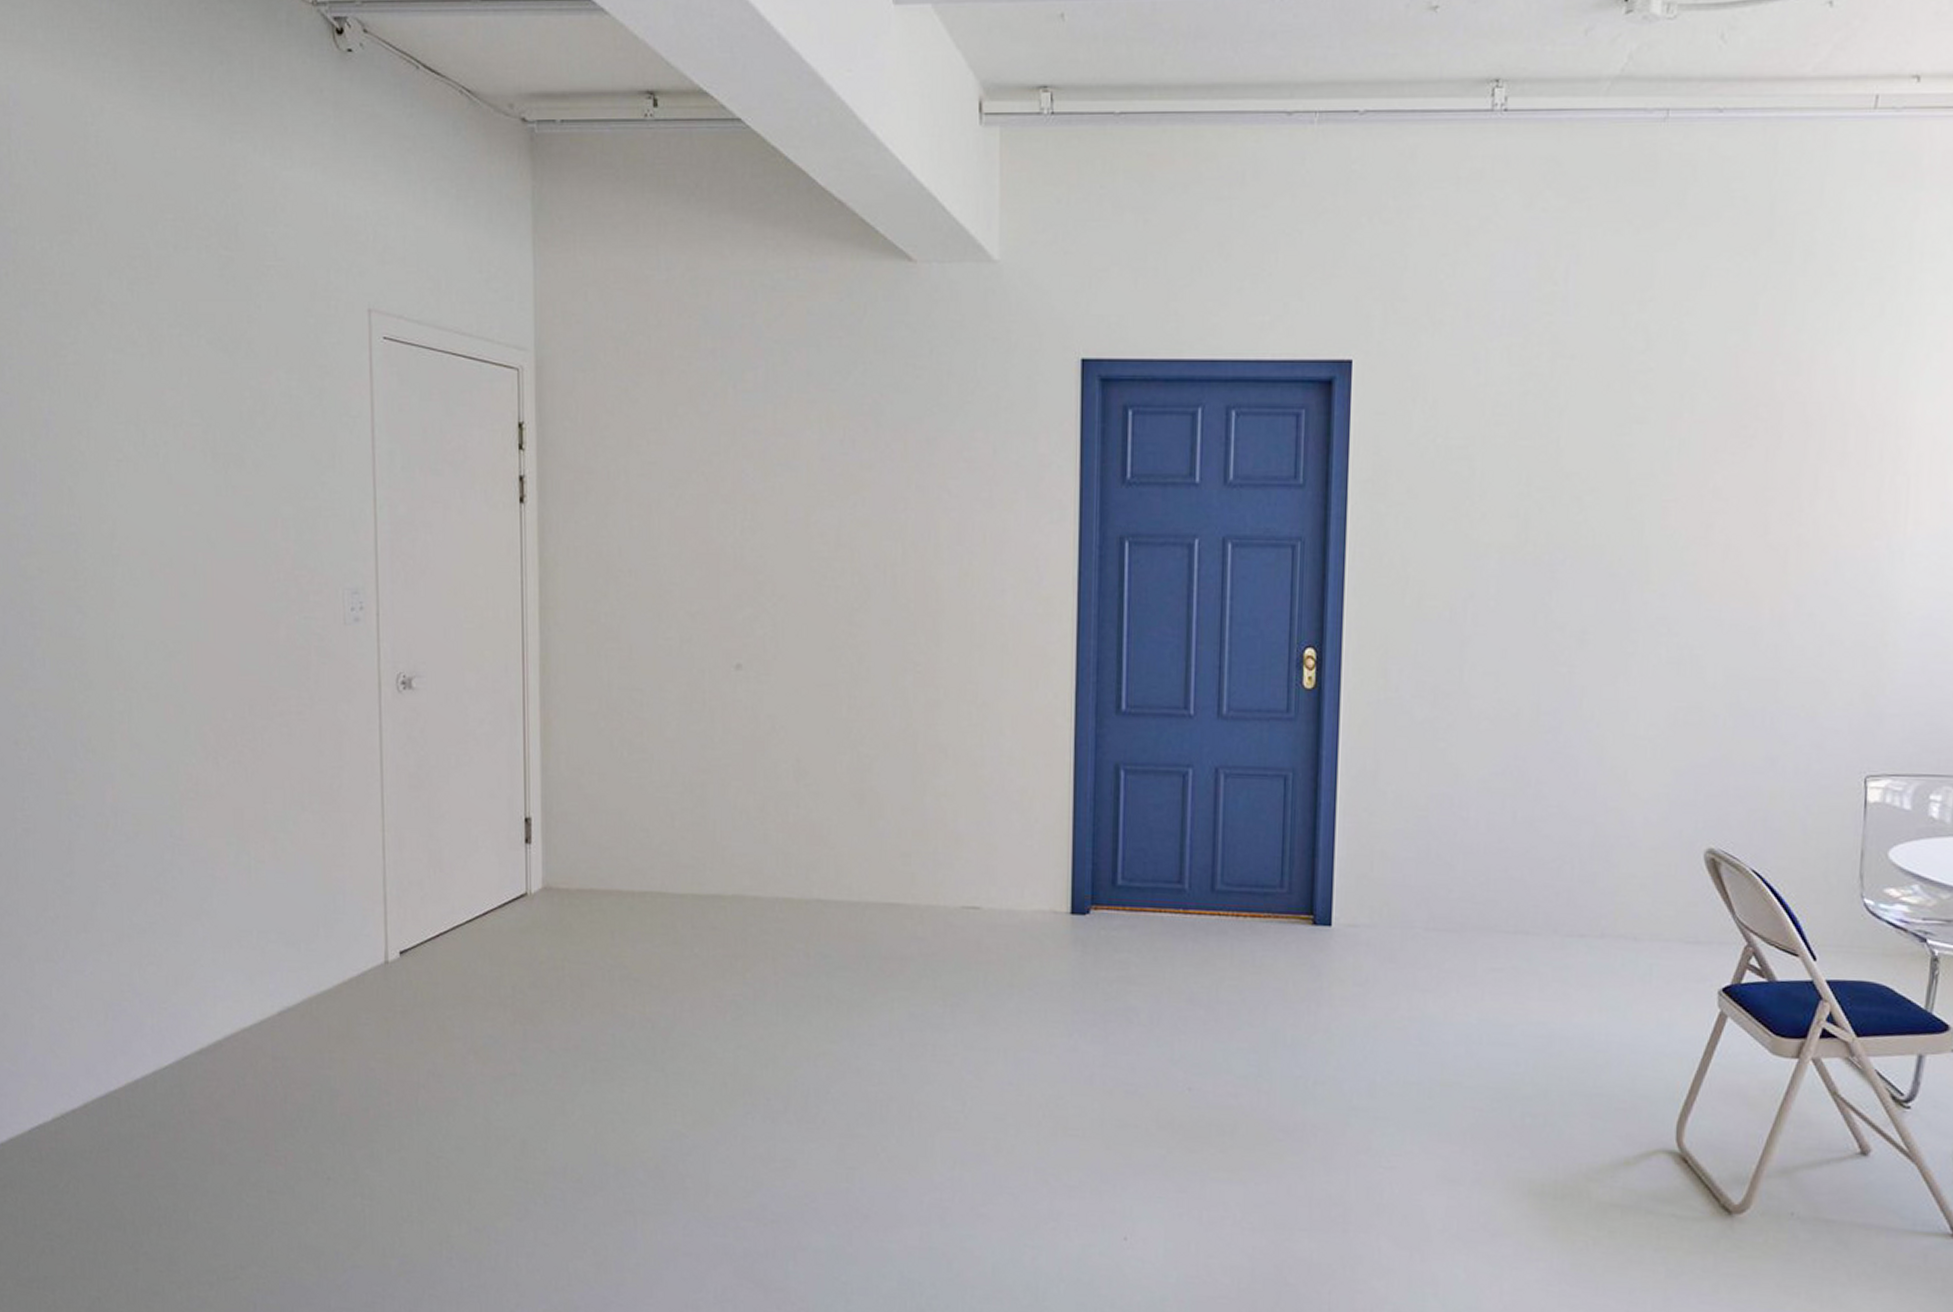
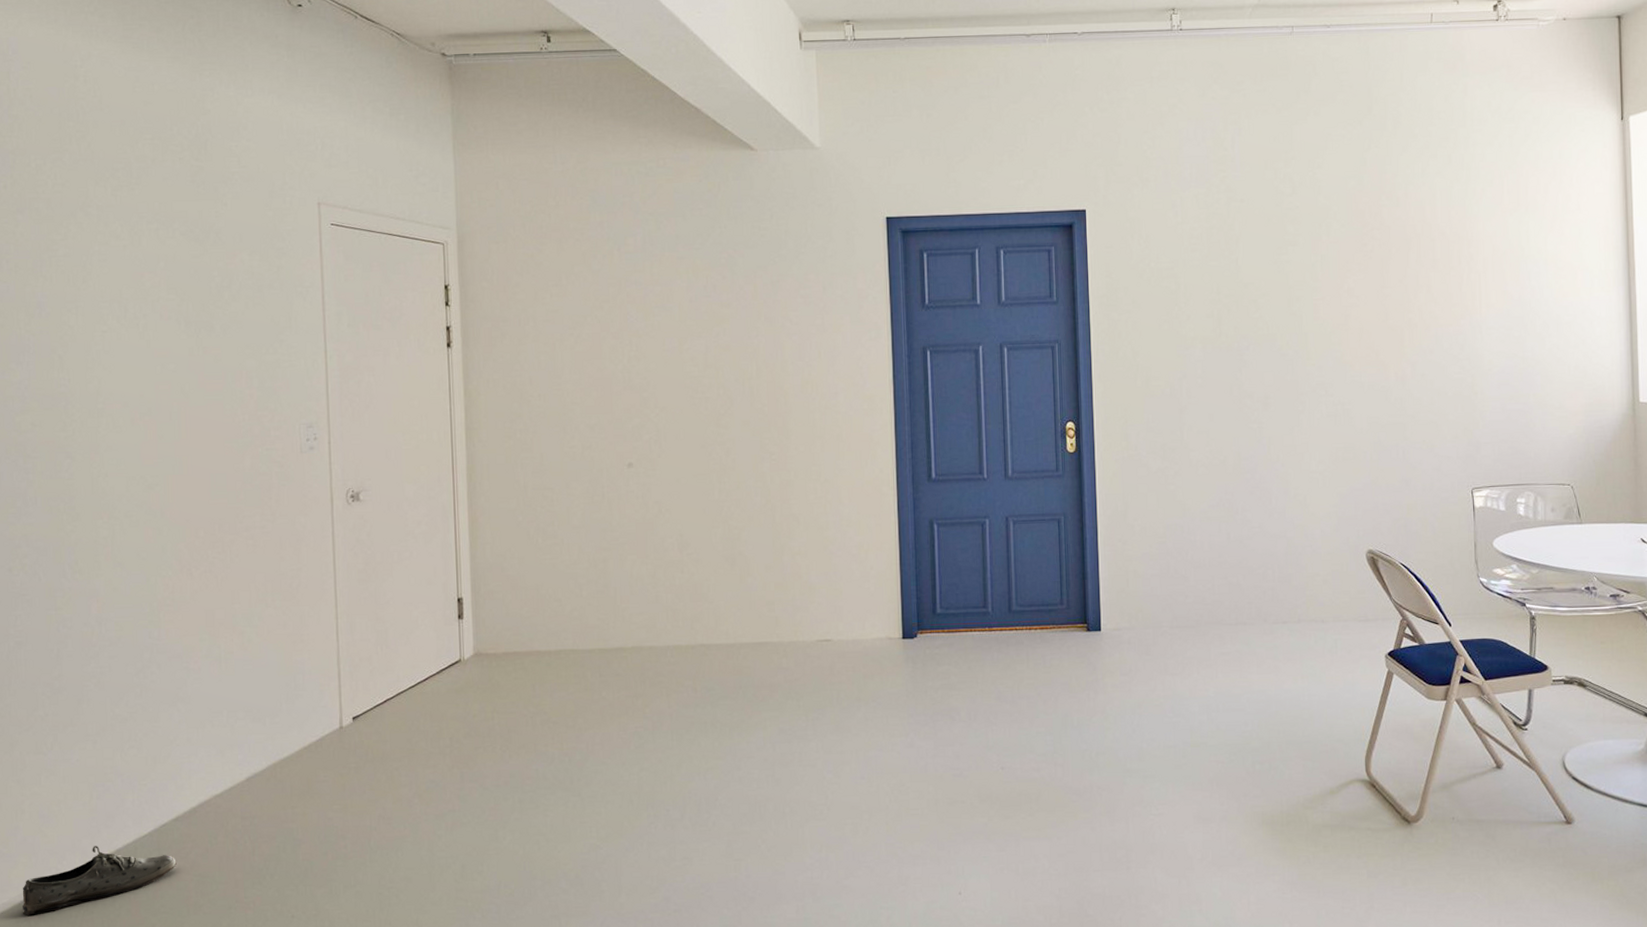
shoe: none [32,1073,200,1145] -> present [22,846,177,916]

